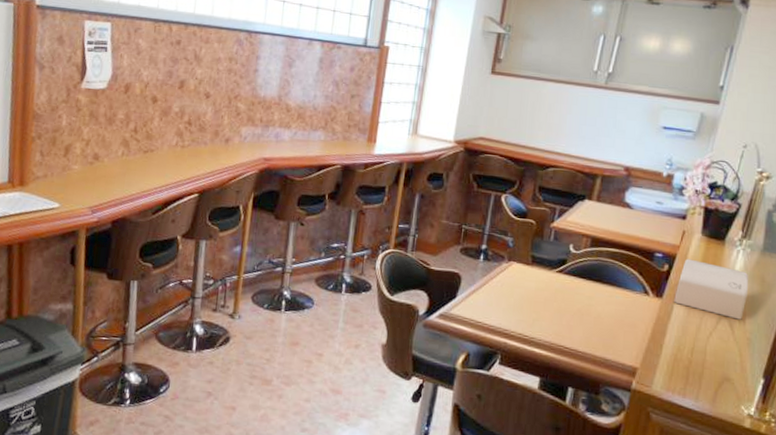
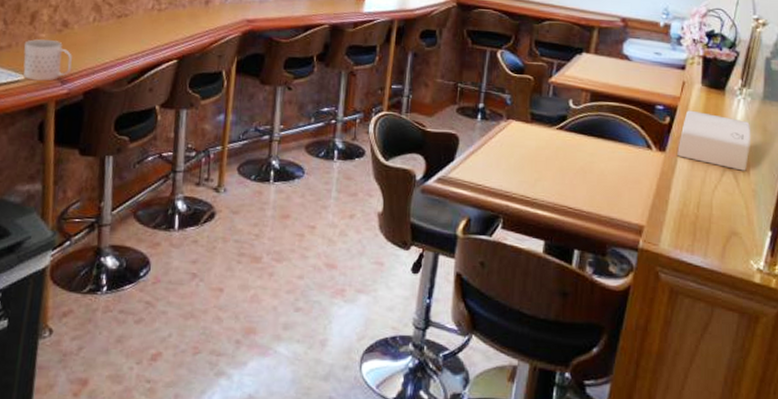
mug: none [57,170,102,210] -> present [23,39,72,82]

